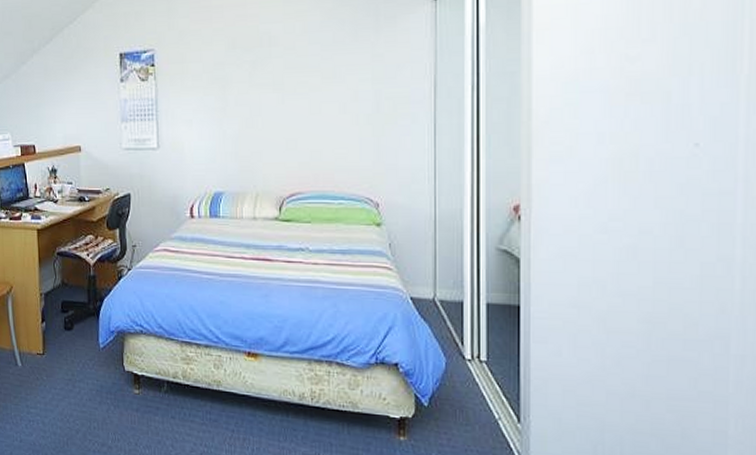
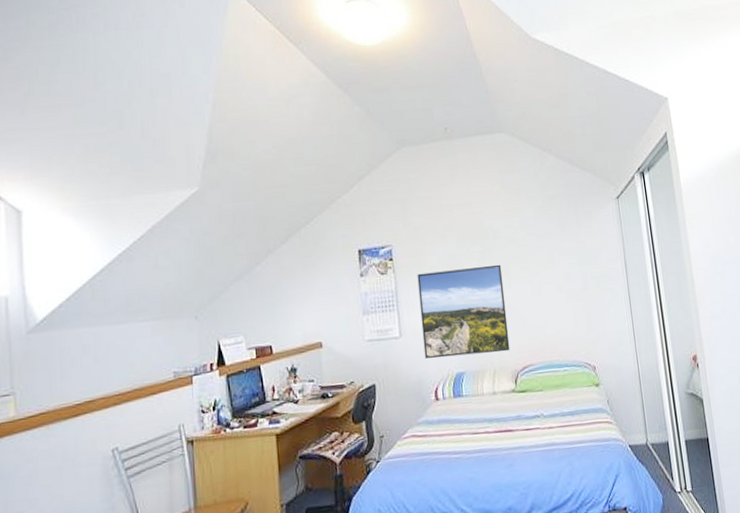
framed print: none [179,76,277,175] -> present [417,264,510,359]

